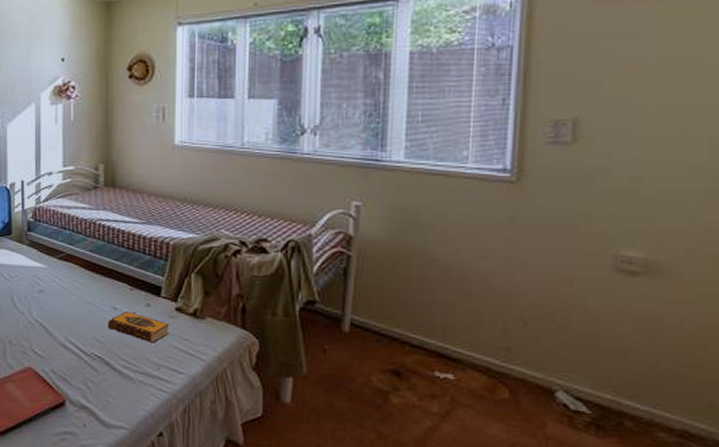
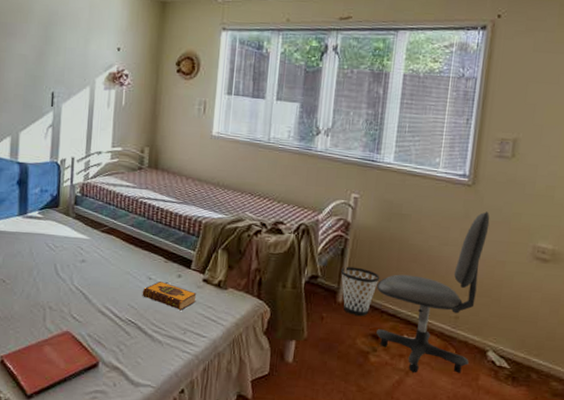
wastebasket: none [345,289,397,348] -> present [341,266,380,316]
office chair: none [393,213,546,419] -> present [376,211,490,373]

